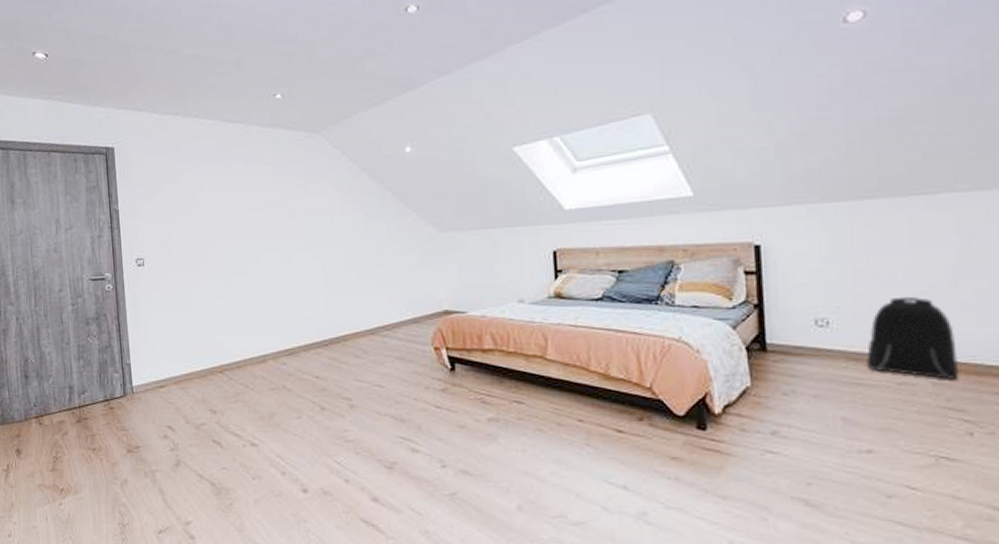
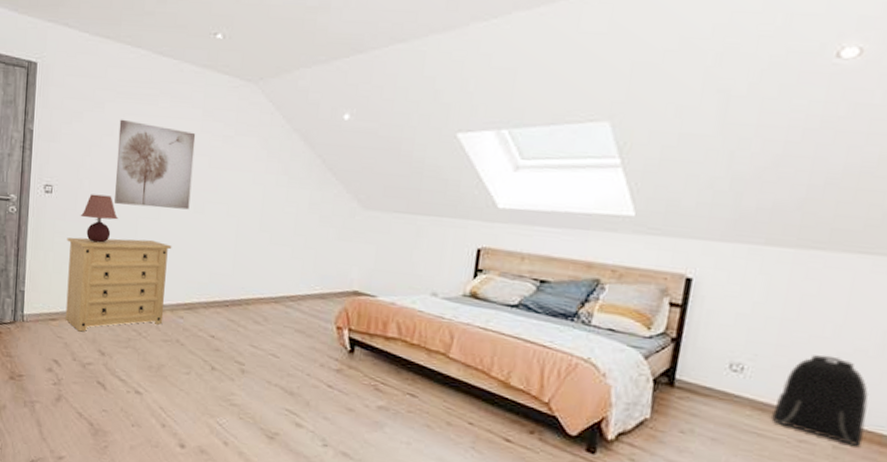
dresser: none [164,295,267,394] -> present [65,237,172,332]
table lamp: none [173,259,210,306] -> present [80,194,119,243]
wall art: none [198,186,276,265] -> present [115,119,196,210]

